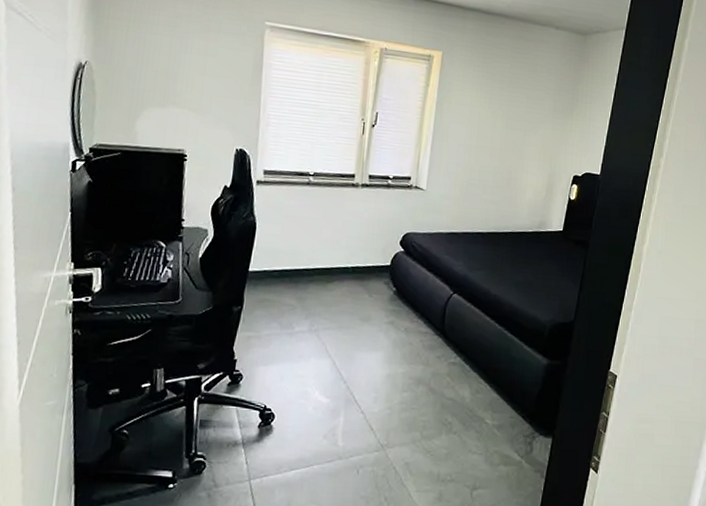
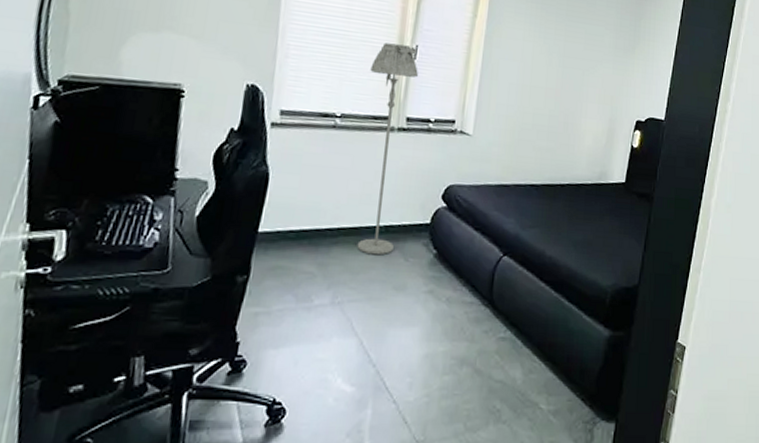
floor lamp: none [329,111,378,292] -> present [357,43,418,255]

